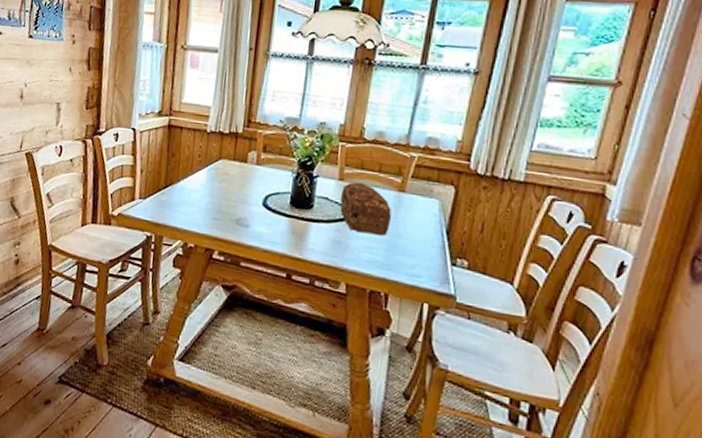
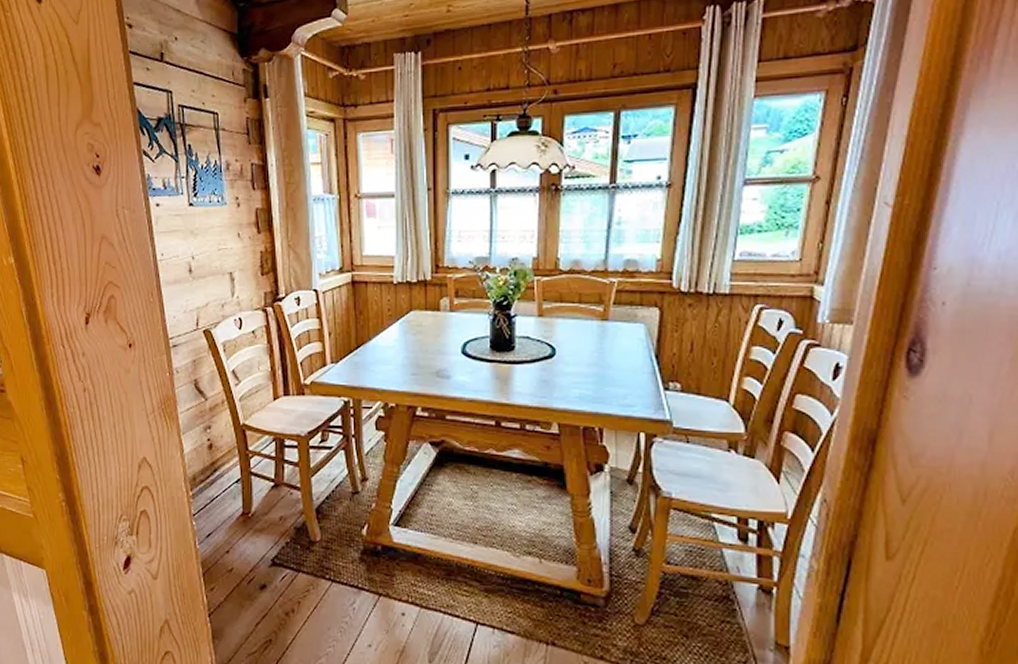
bread loaf: present [340,182,392,236] -> none [541,316,598,369]

